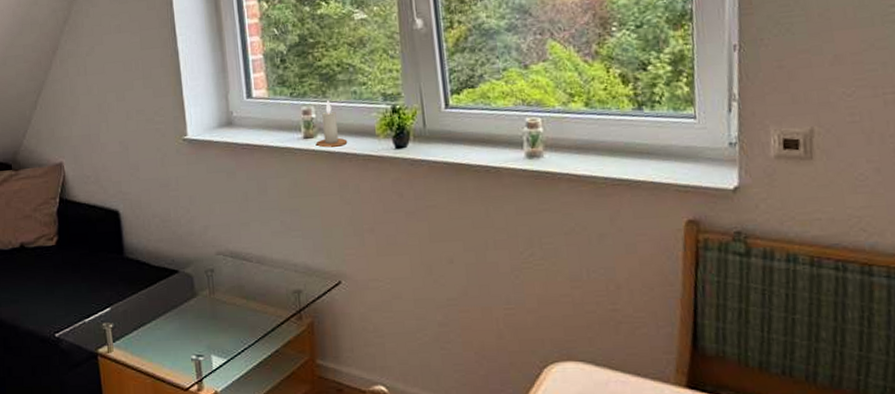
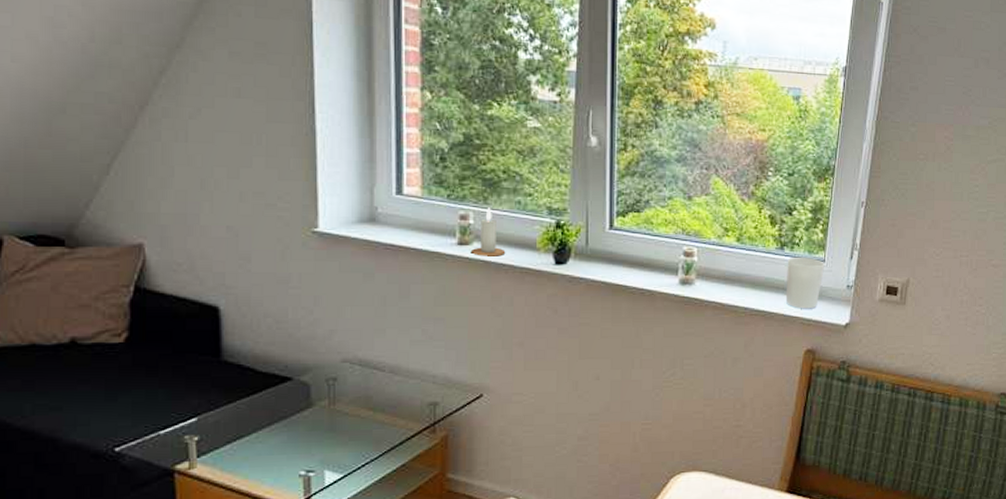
candle holder: none [648,115,697,175] -> present [785,257,825,309]

